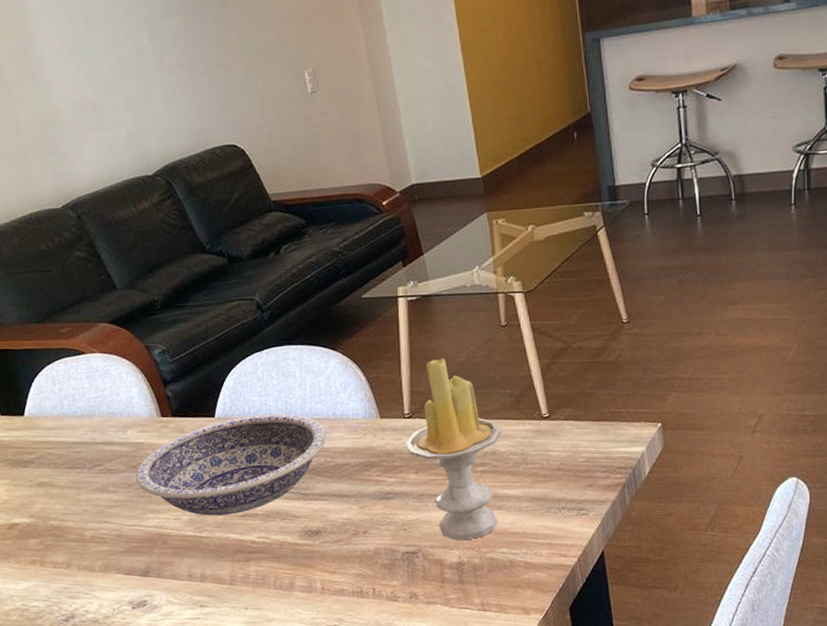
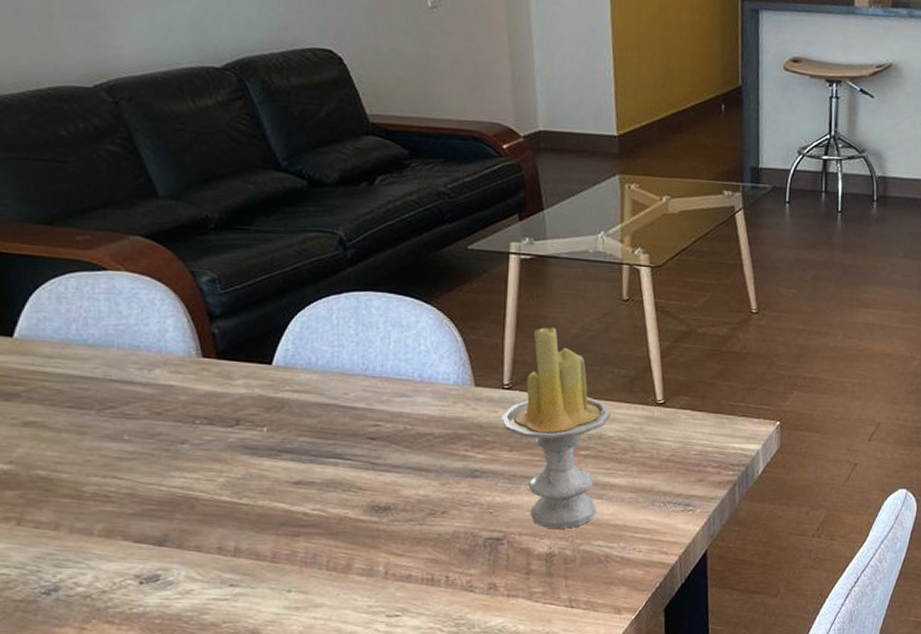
bowl: present [135,414,327,516] -> none [160,367,409,481]

